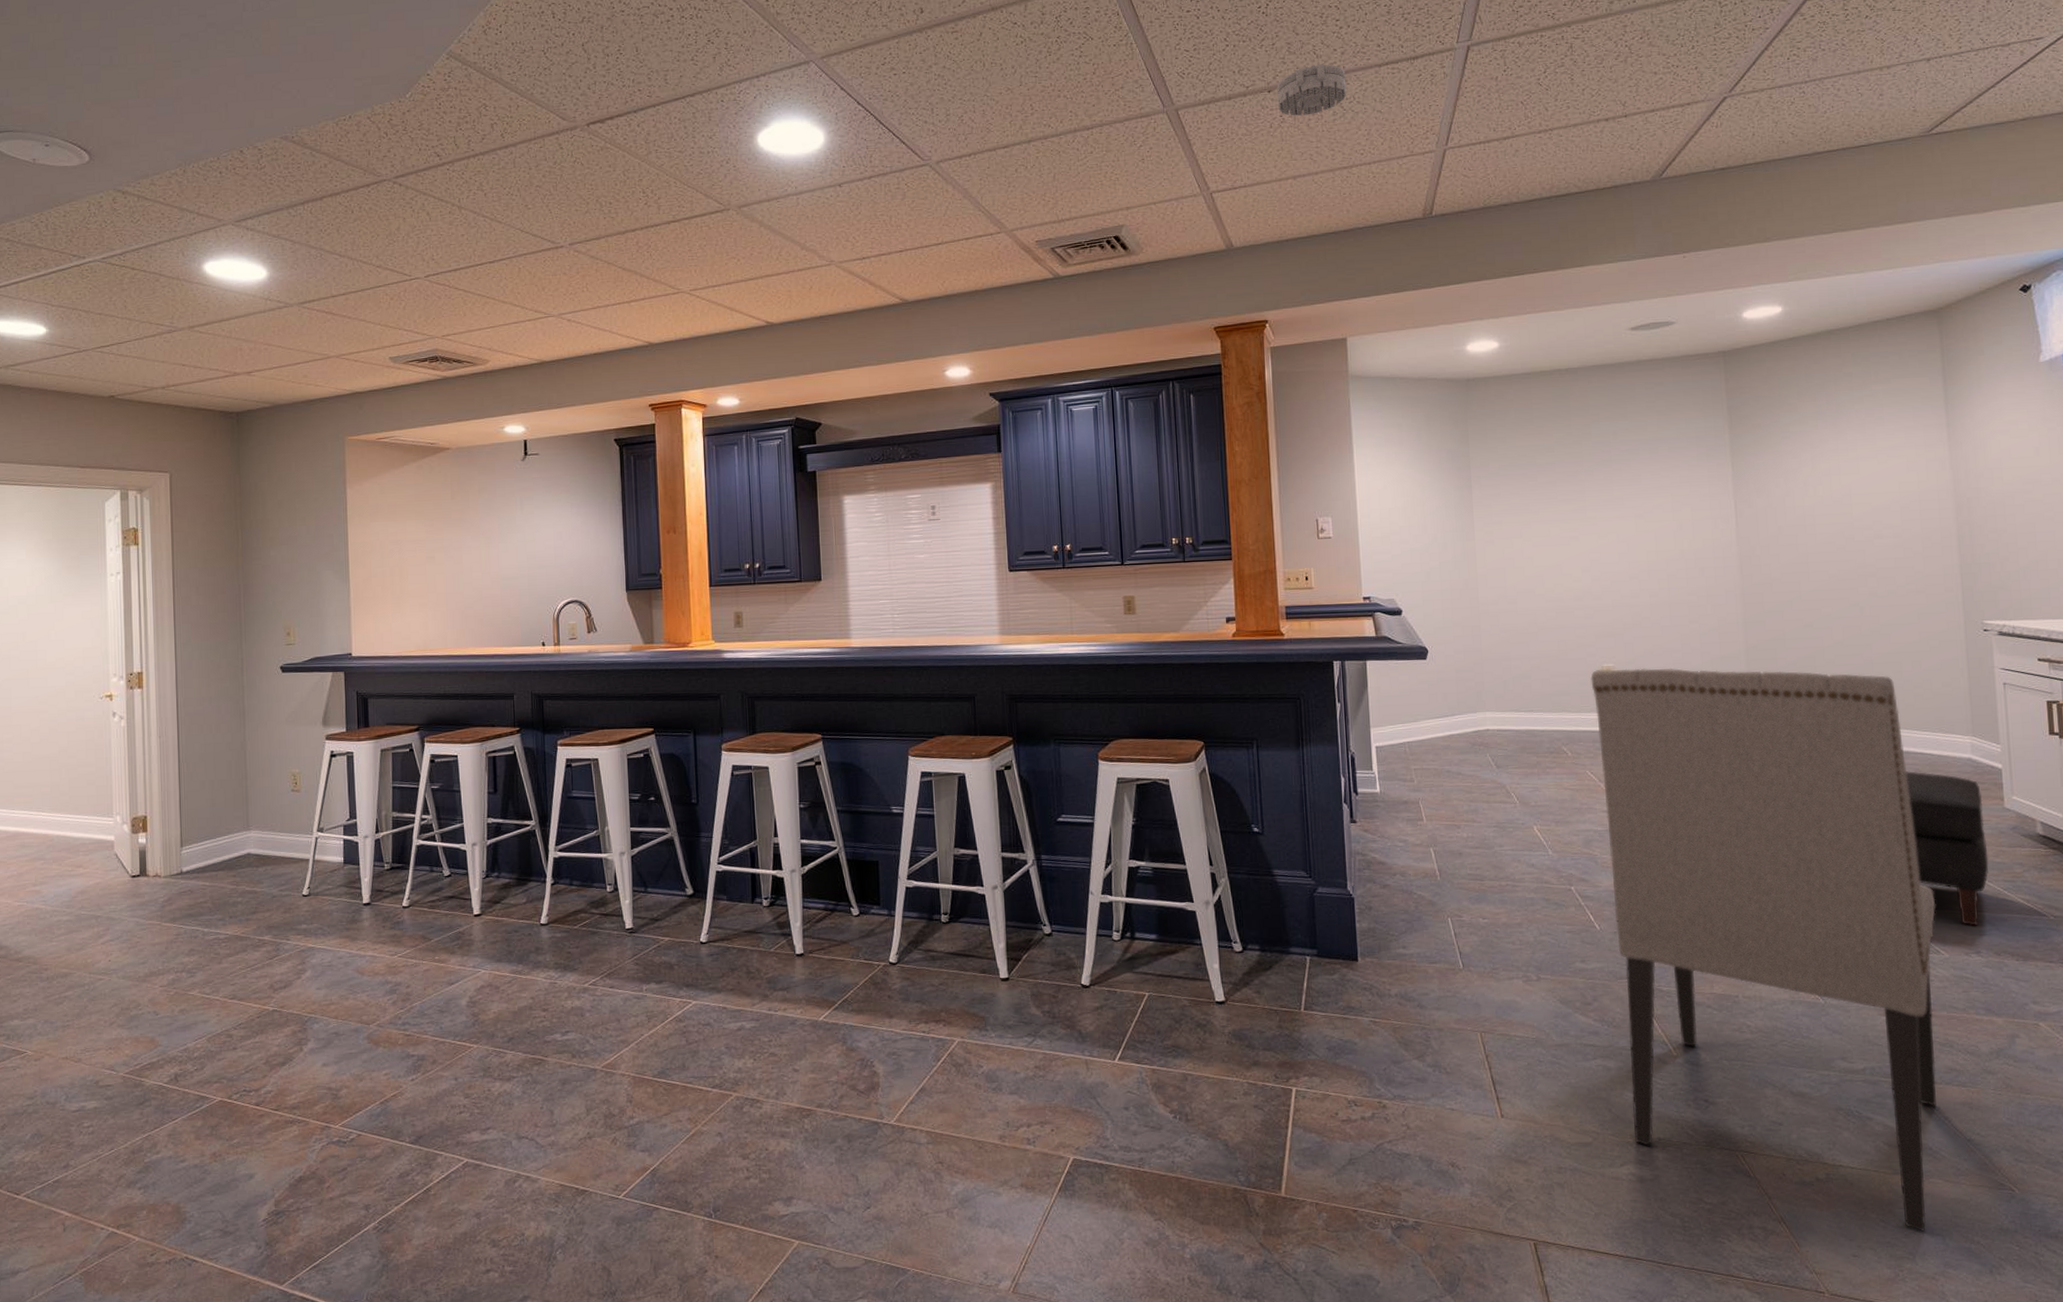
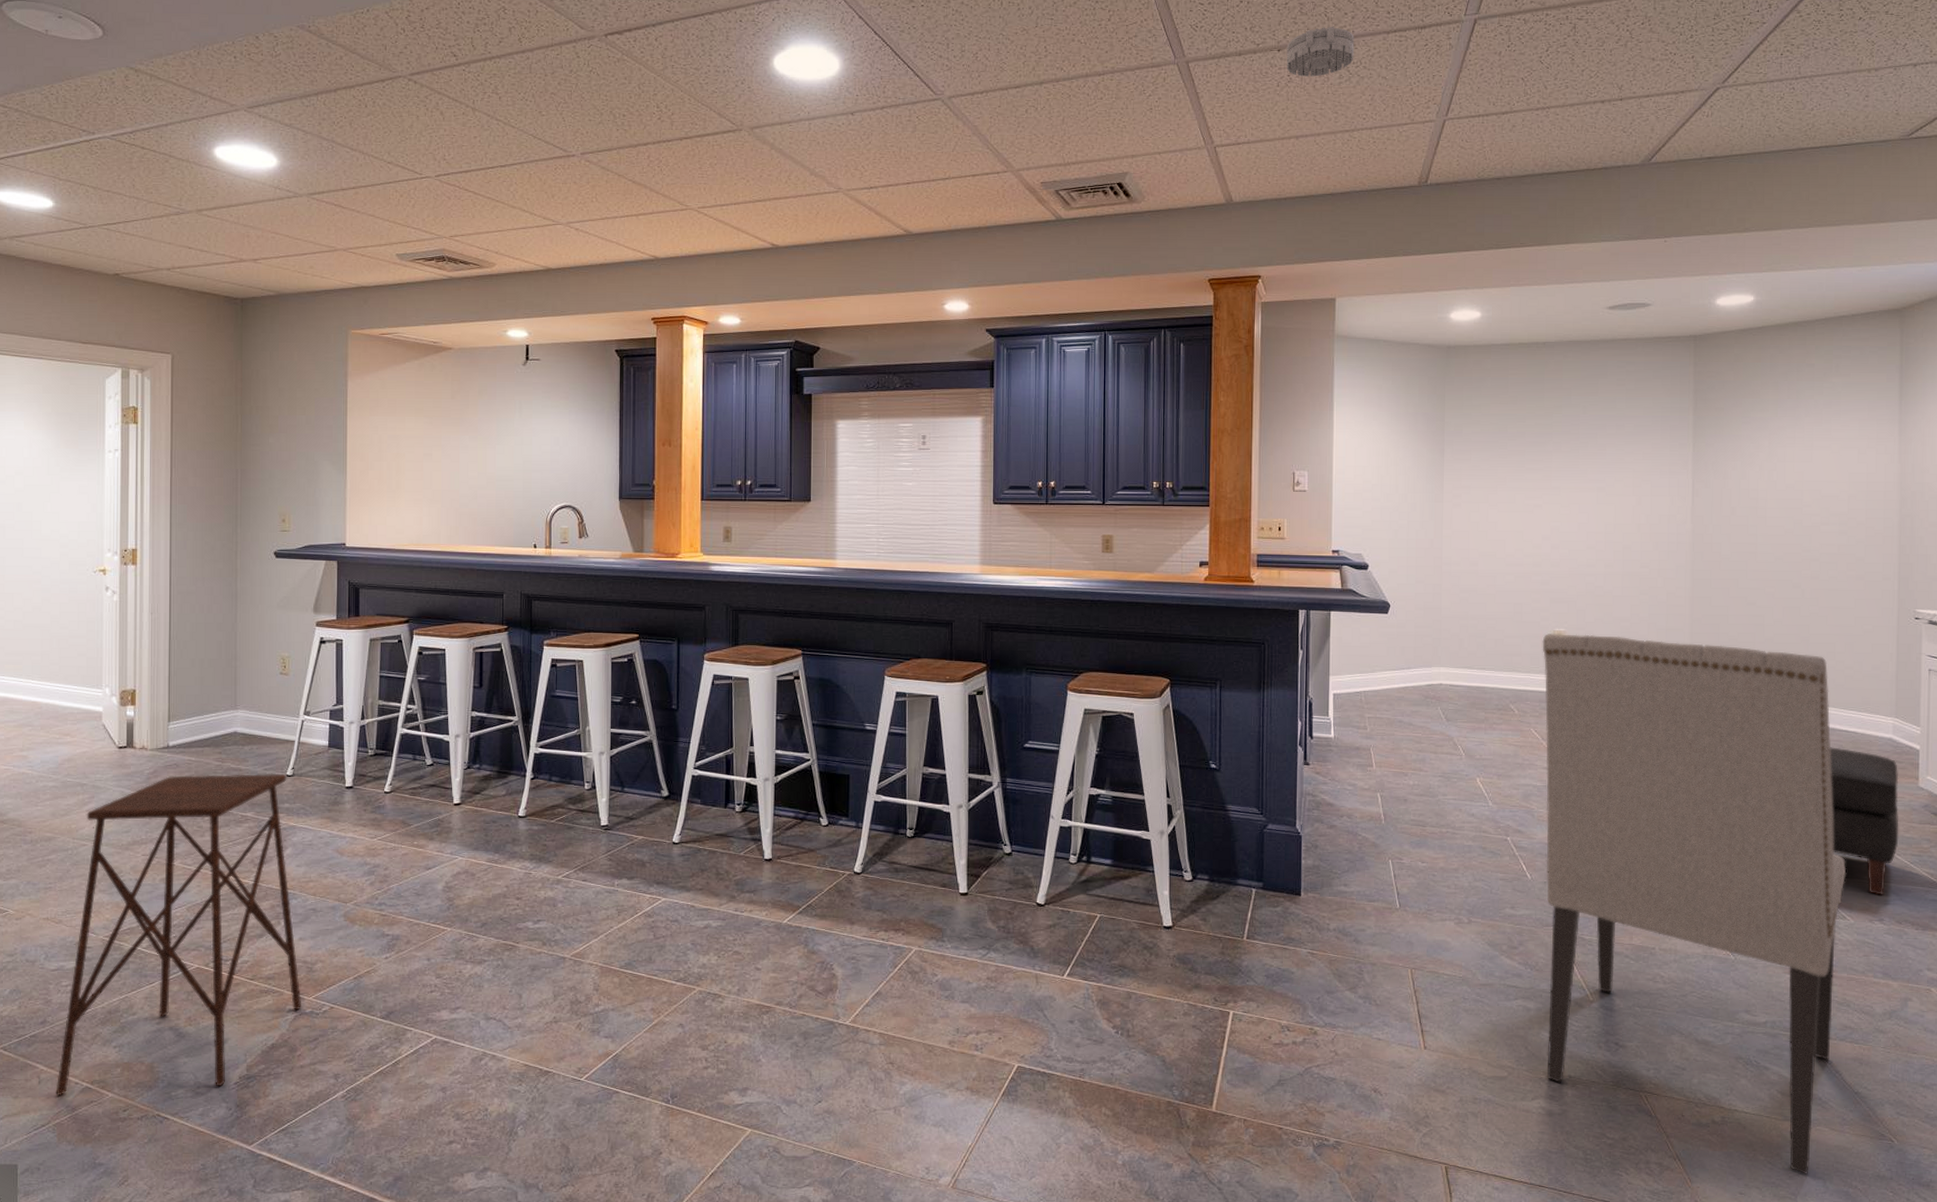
side table: none [81,894,329,1243] -> present [55,773,302,1096]

